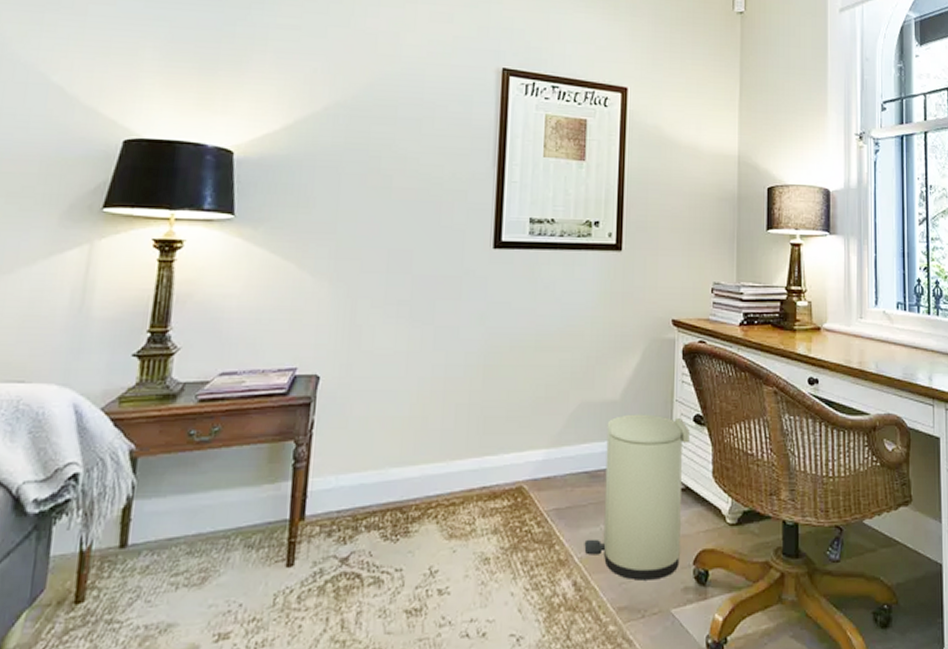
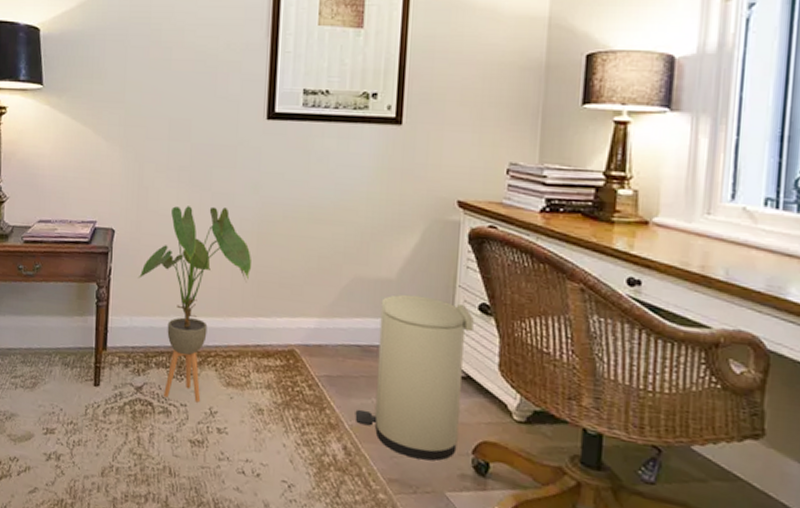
house plant: none [346,341,477,565] -> present [137,206,251,403]

